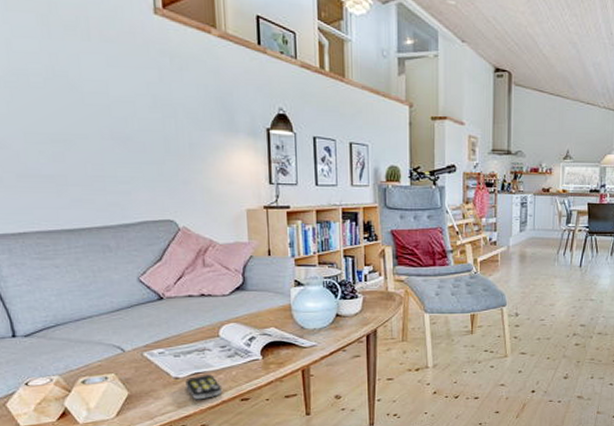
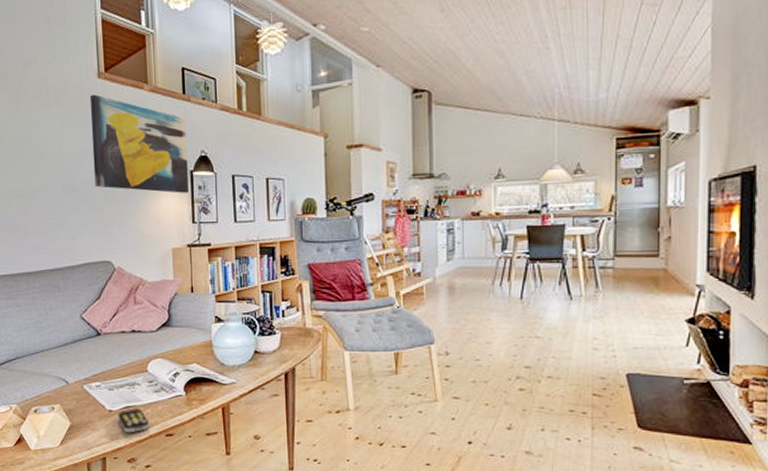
wall art: none [143,32,266,152] -> present [89,94,190,193]

